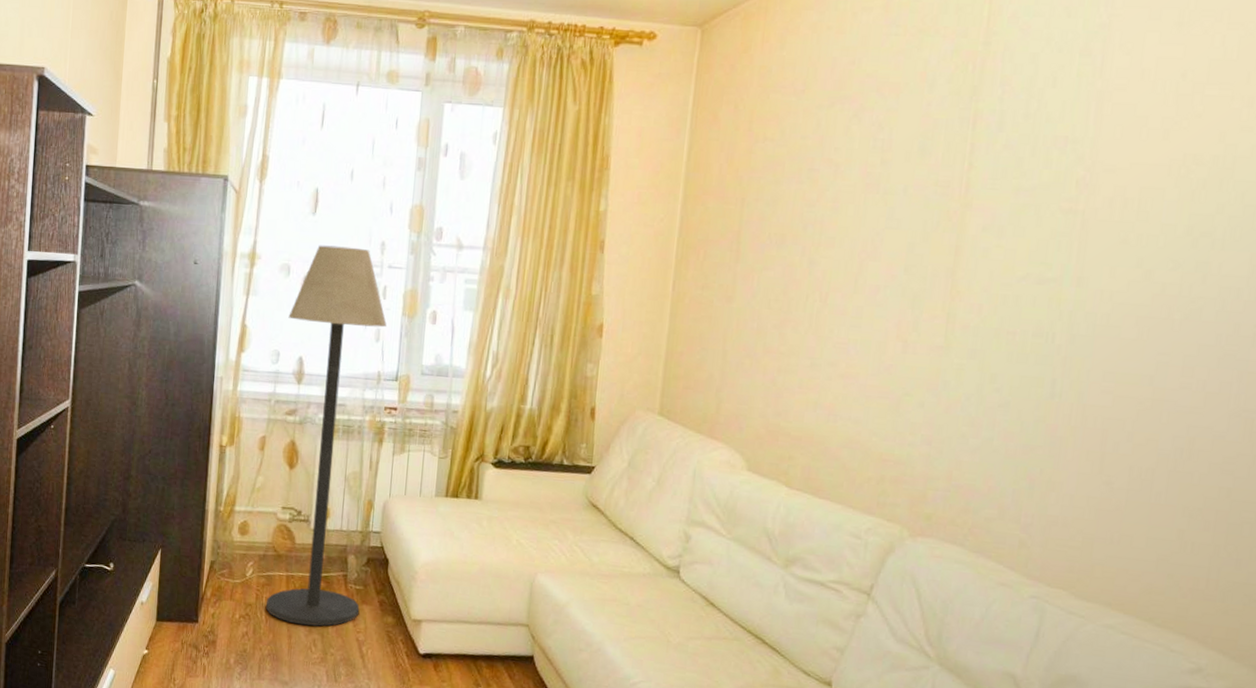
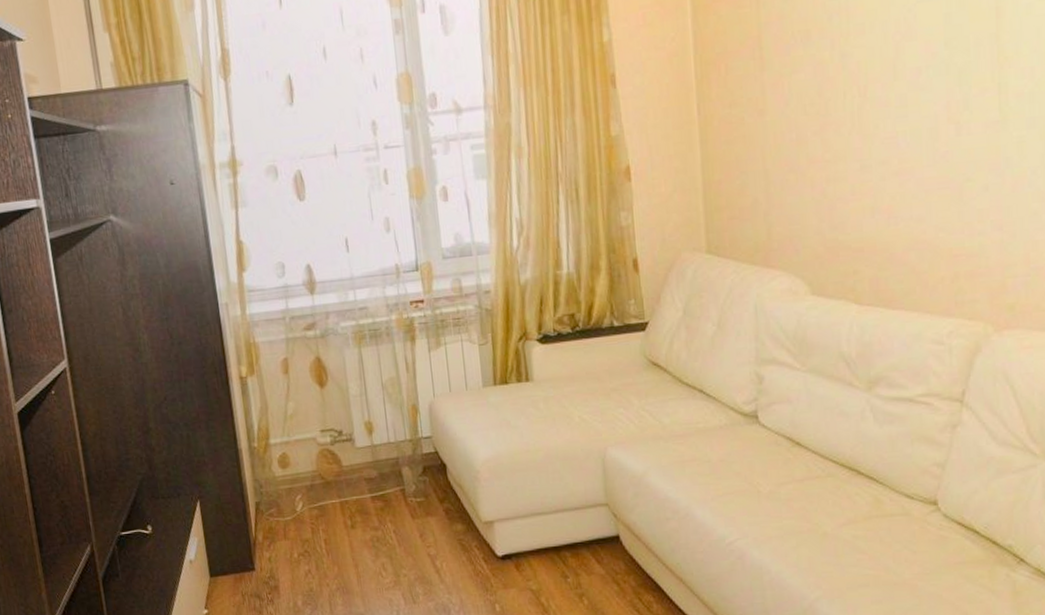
floor lamp: present [265,245,387,627] -> none [286,133,426,551]

